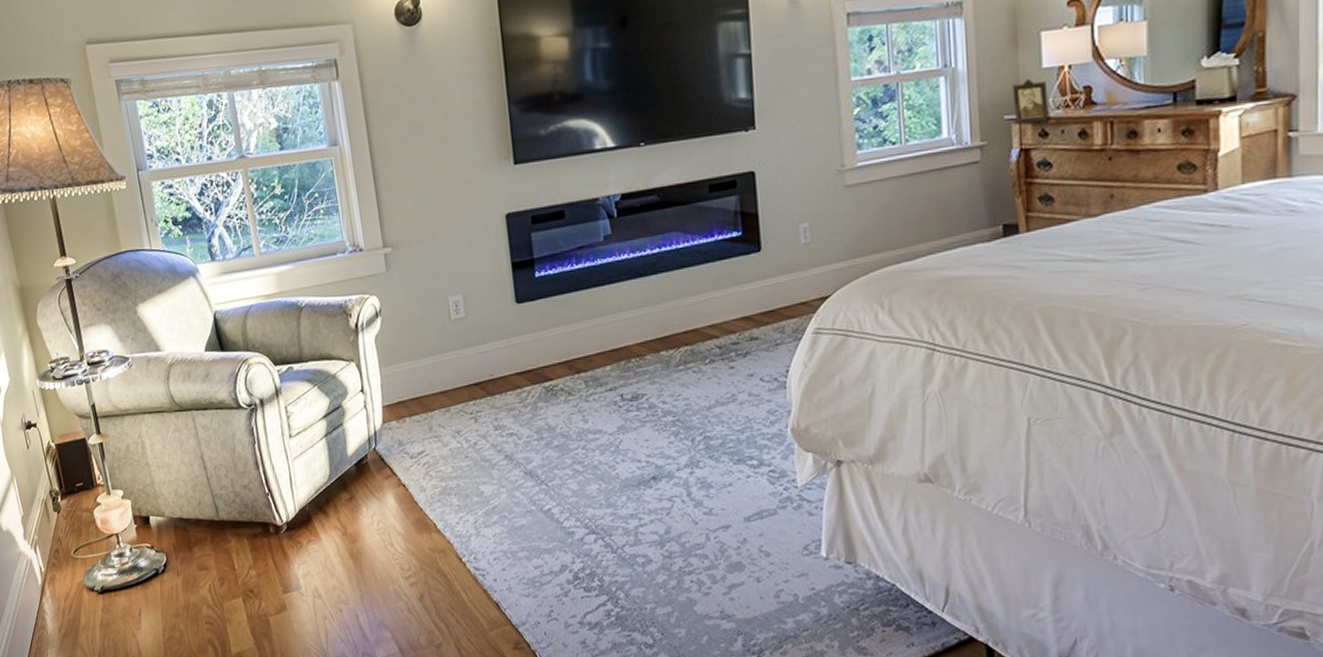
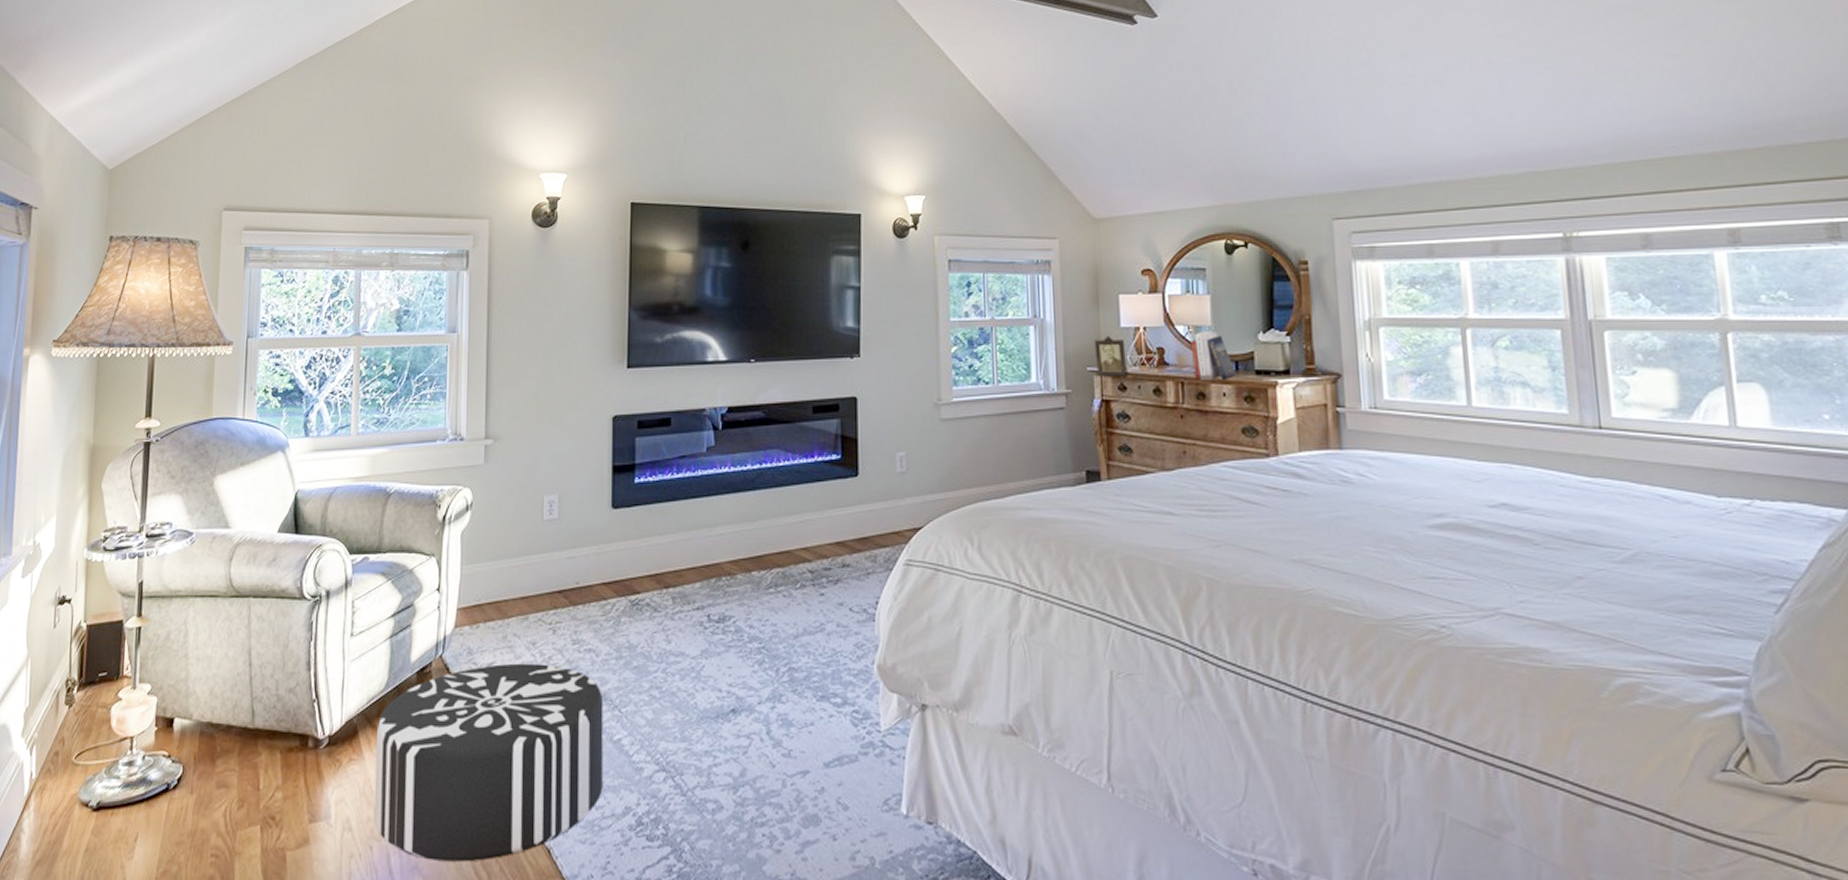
pouf: none [326,449,539,617] -> present [374,663,604,862]
books: none [1122,61,1173,119] -> present [1190,331,1236,381]

